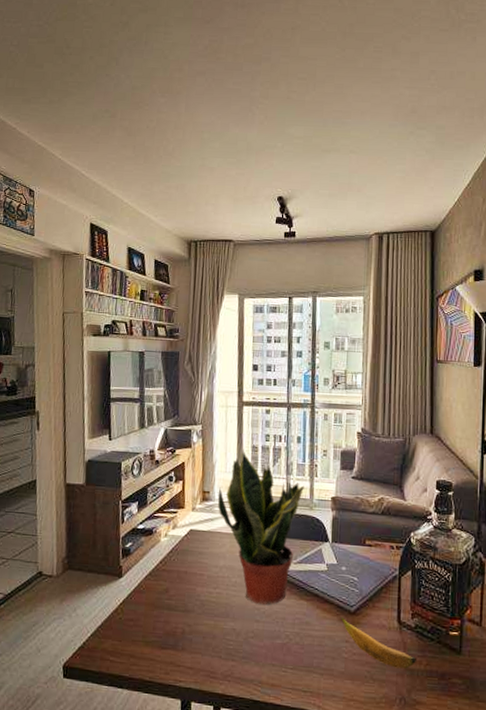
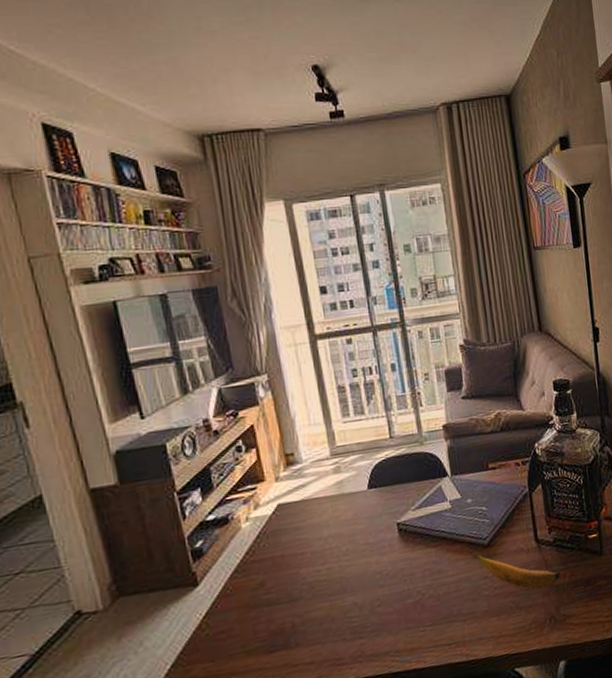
potted plant: present [217,449,304,606] -> none [305,392,411,568]

